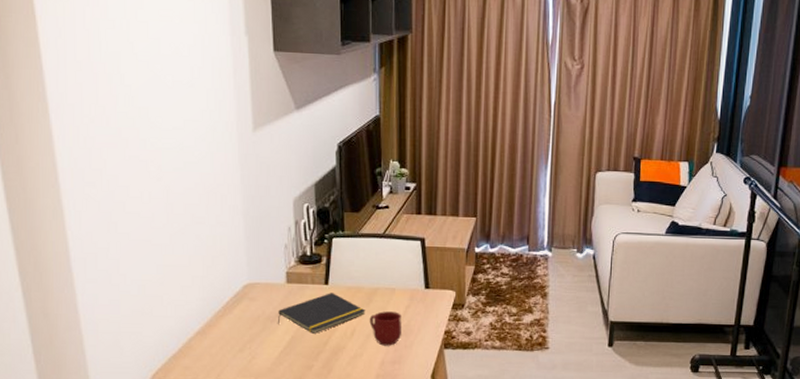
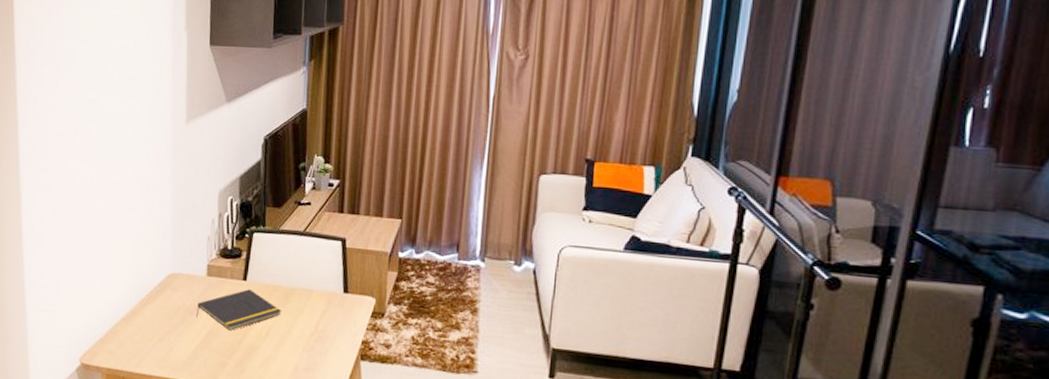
mug: present [369,311,402,346] -> none [285,313,318,351]

